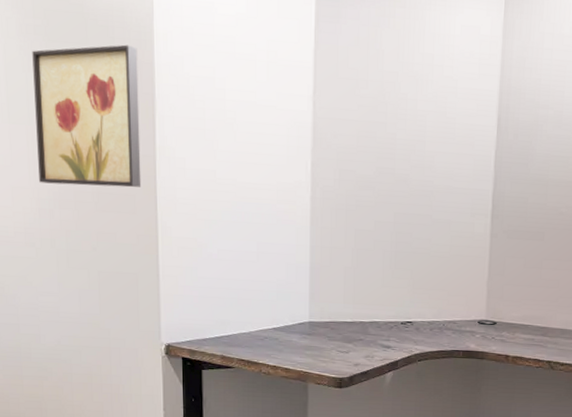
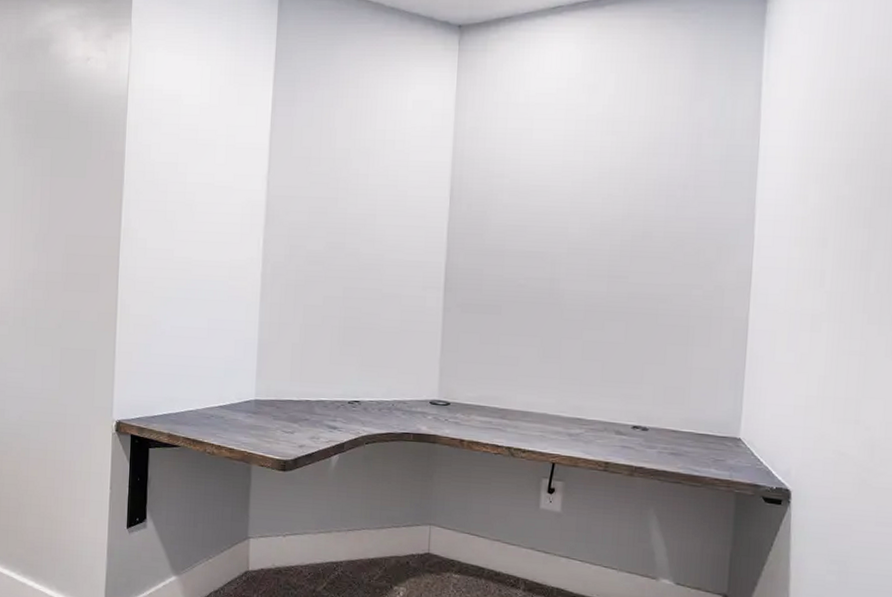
wall art: present [32,44,142,188] -> none [18,137,111,268]

